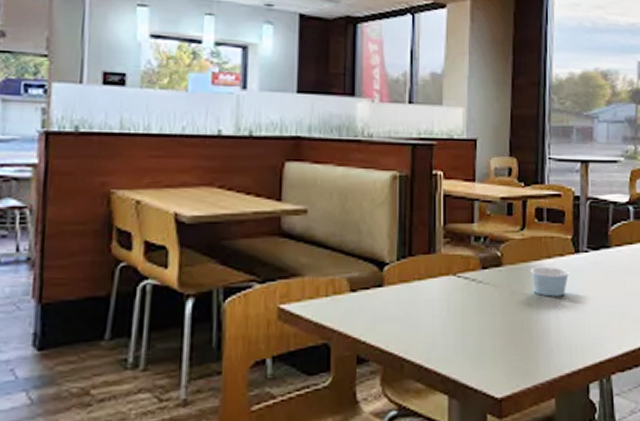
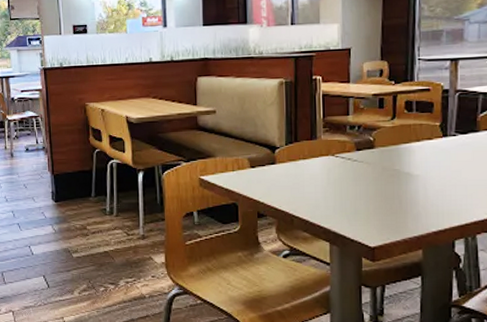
paper cup: present [530,266,570,297] -> none [400,148,438,172]

